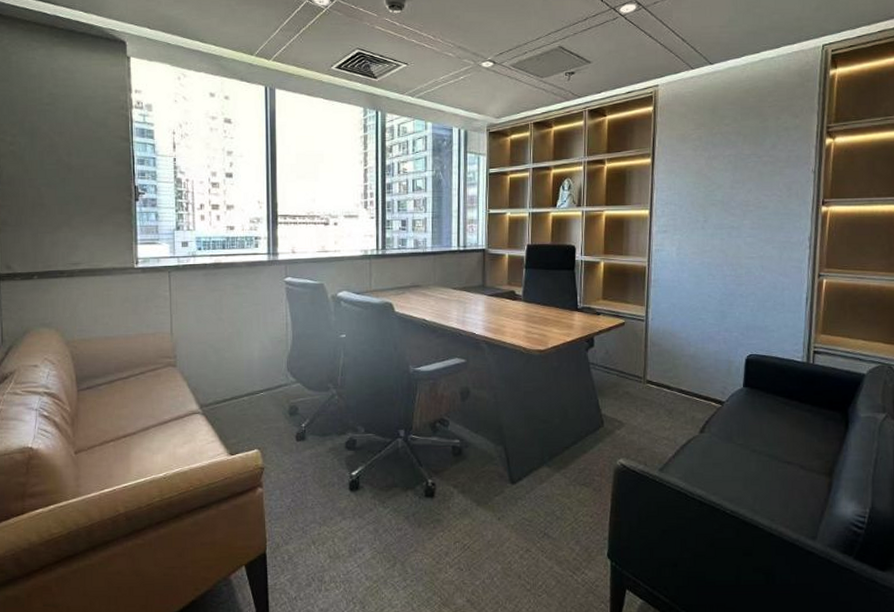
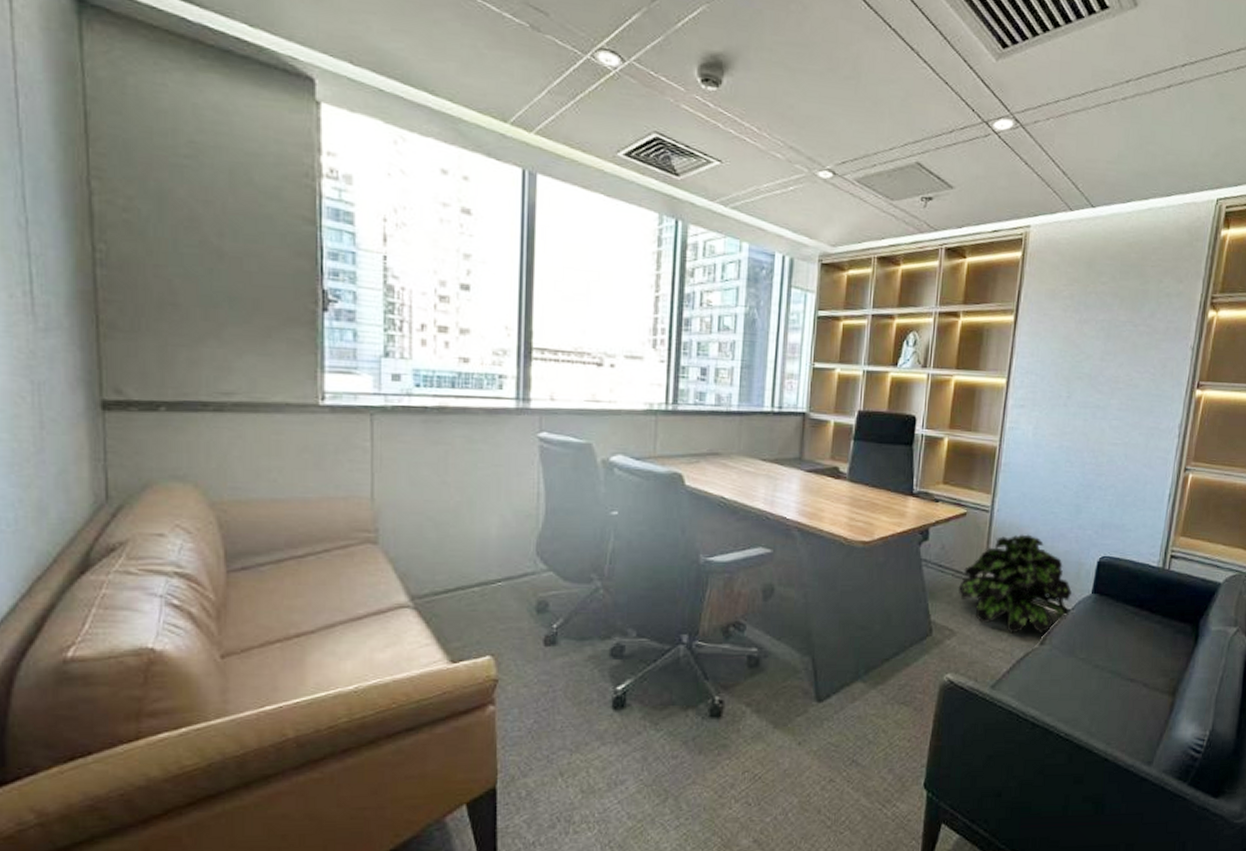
potted plant: none [623,338,724,424] -> present [958,534,1072,634]

